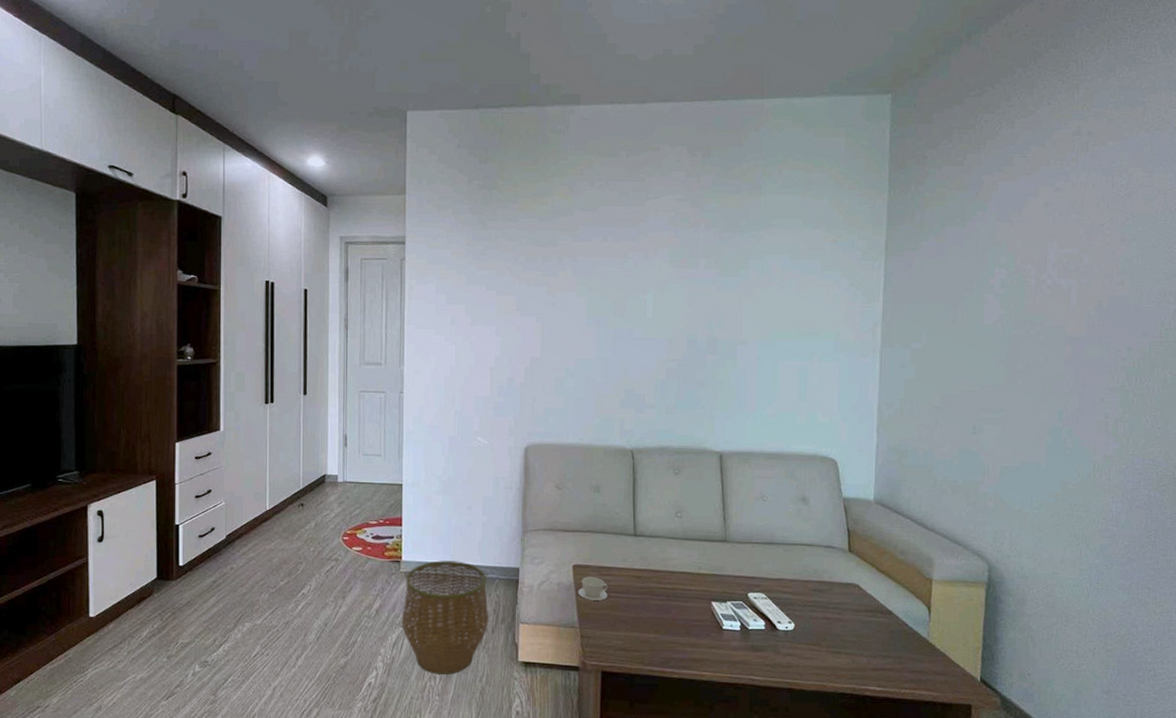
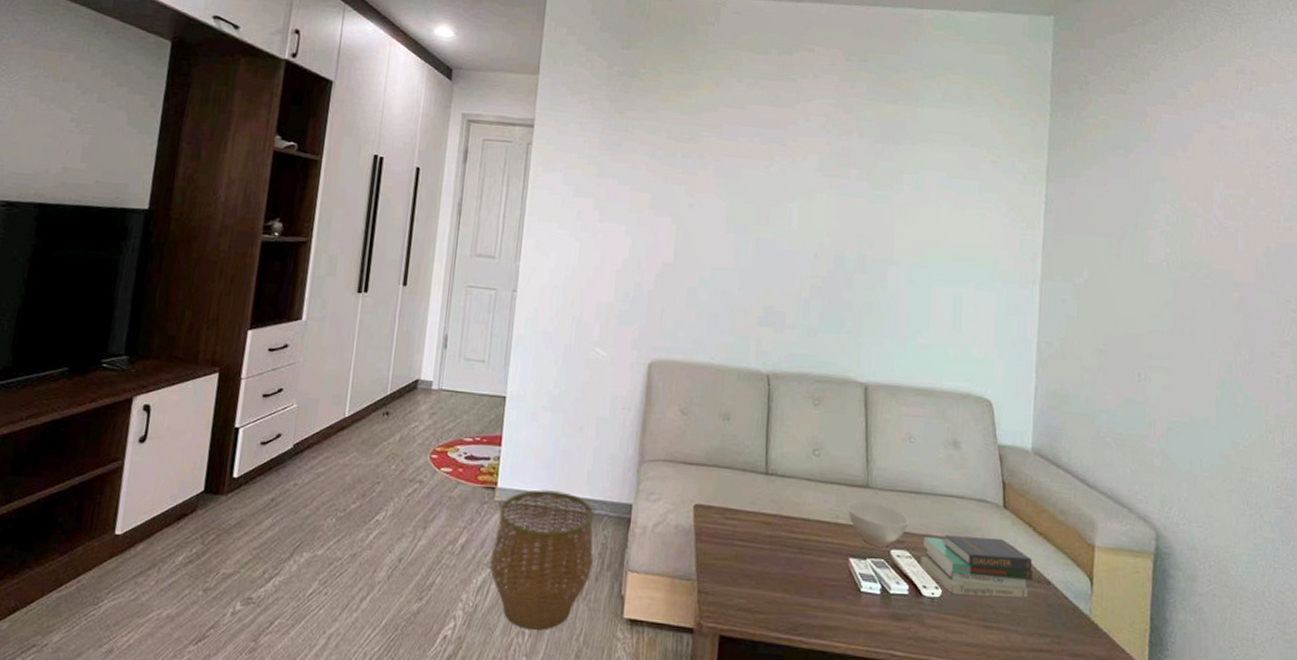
teacup: present [578,577,608,601] -> none [698,519,733,549]
bowl: none [707,552,764,592] -> present [846,500,909,548]
books: none [773,578,877,628] -> present [919,535,1034,598]

